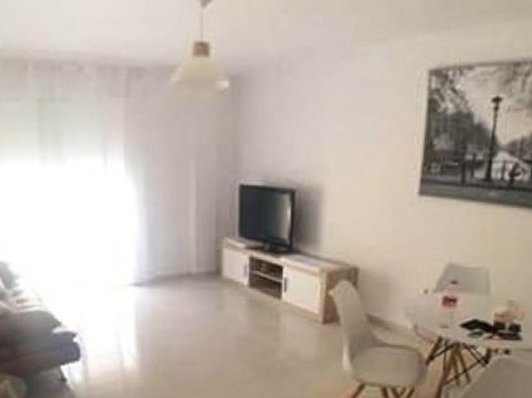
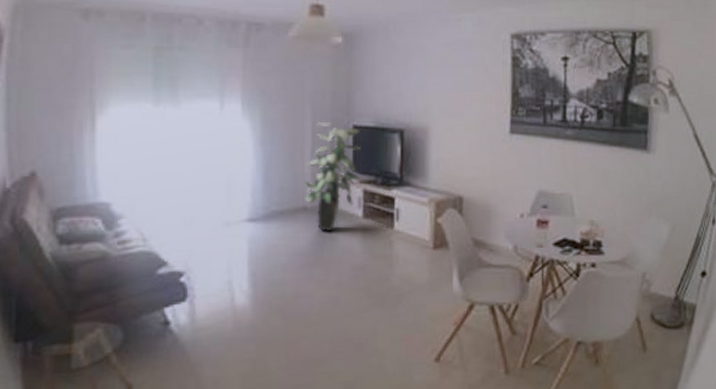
indoor plant: none [188,180,249,300] -> present [304,121,362,232]

